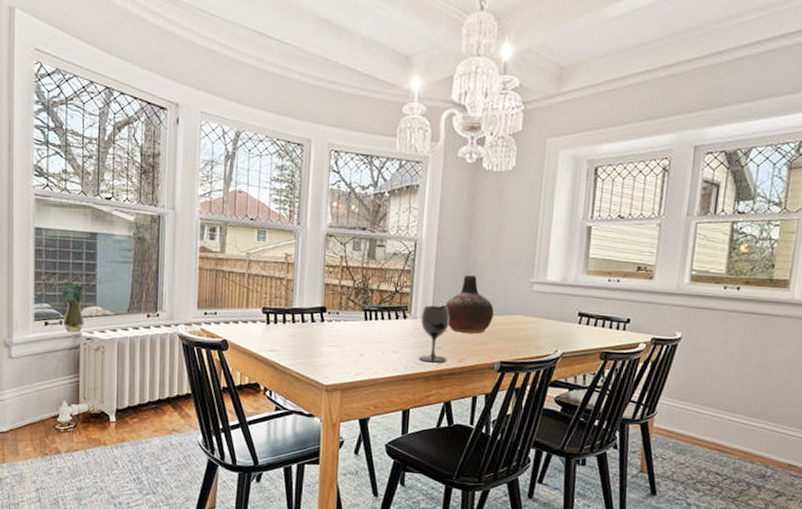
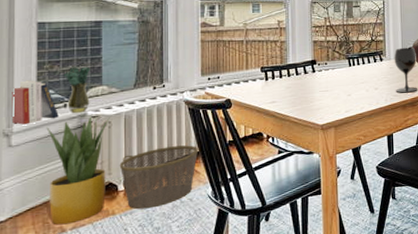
books: none [11,288,55,337] -> present [11,79,59,125]
planter: none [43,338,103,446] -> present [46,116,110,225]
basket: none [111,382,191,446] -> present [119,145,199,210]

